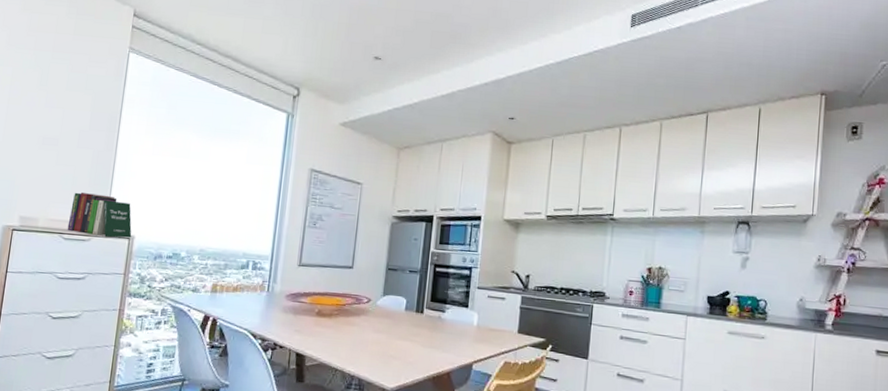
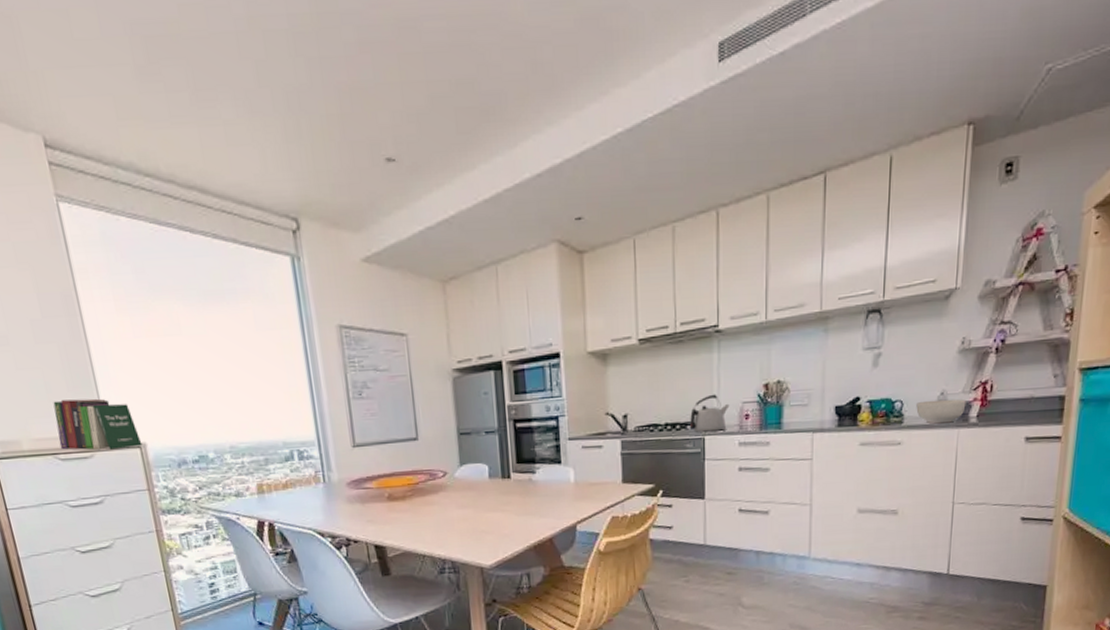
kettle: none [582,269,617,302] -> present [690,394,730,434]
bowl: none [778,303,822,327] -> present [916,399,966,424]

